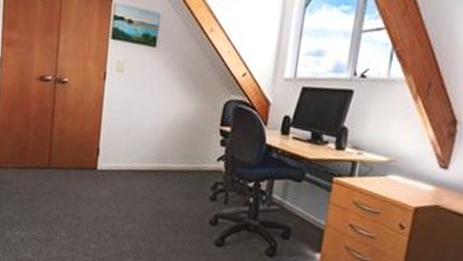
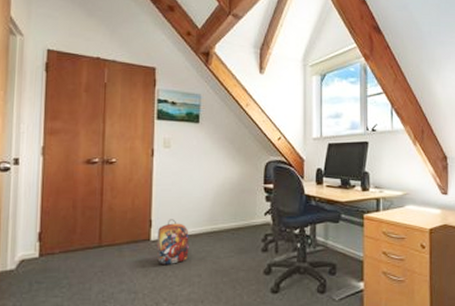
backpack: none [101,150,136,198] -> present [156,219,189,264]

